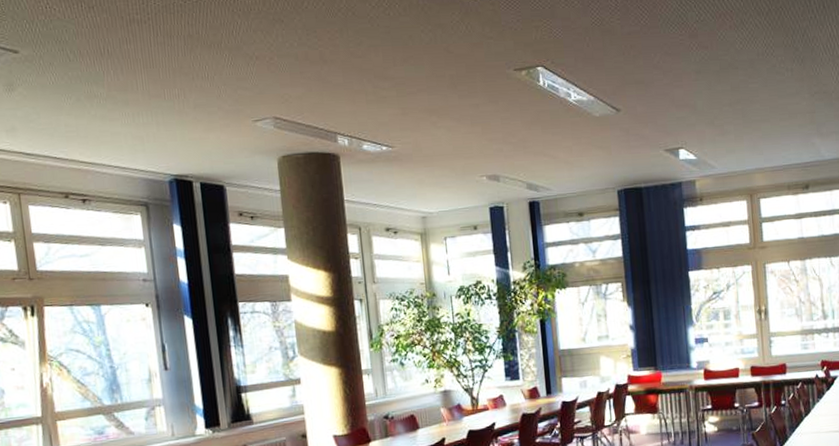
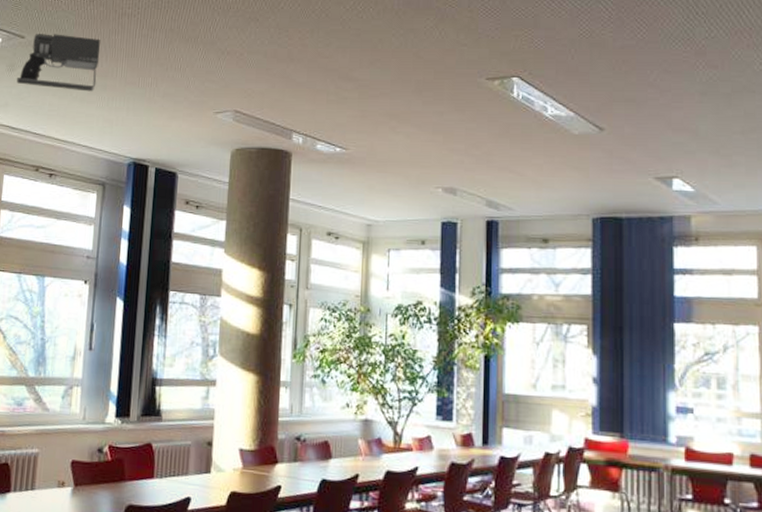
projector: none [20,46,116,108] -> present [17,34,100,92]

